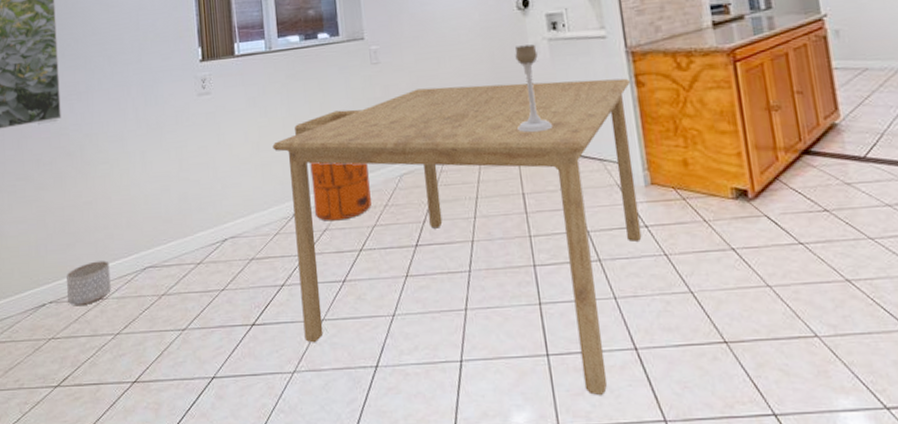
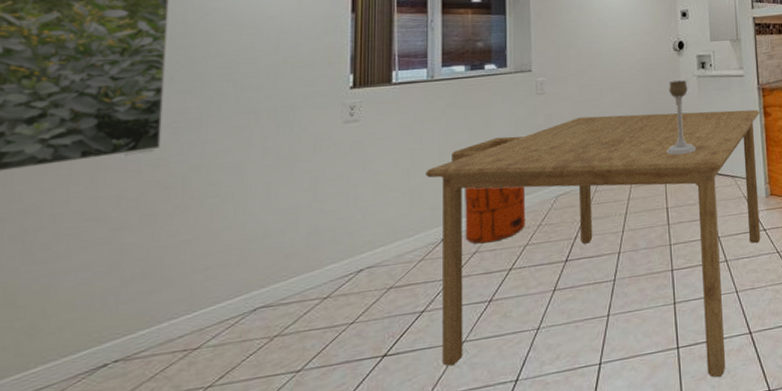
planter: present [67,261,111,306] -> none [142,305,208,362]

